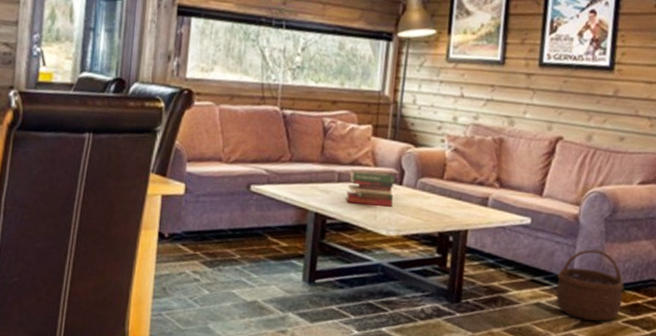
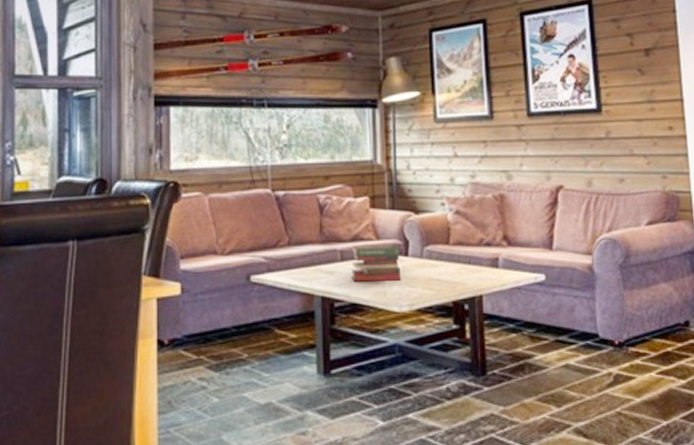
wicker basket: present [556,248,624,322] -> none [581,298,652,377]

